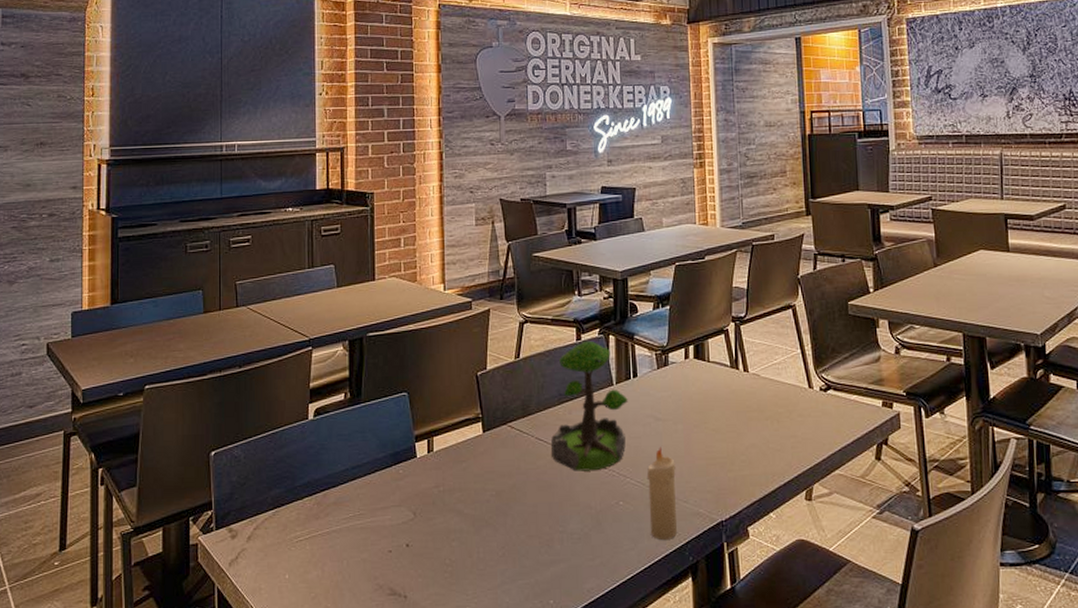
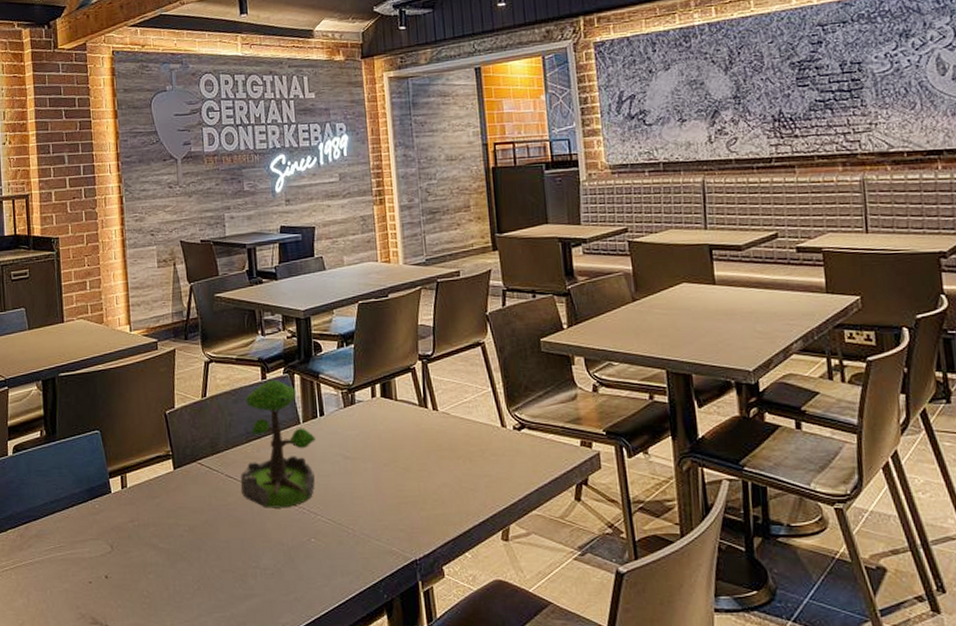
candle: present [646,446,678,540] -> none [337,485,371,577]

